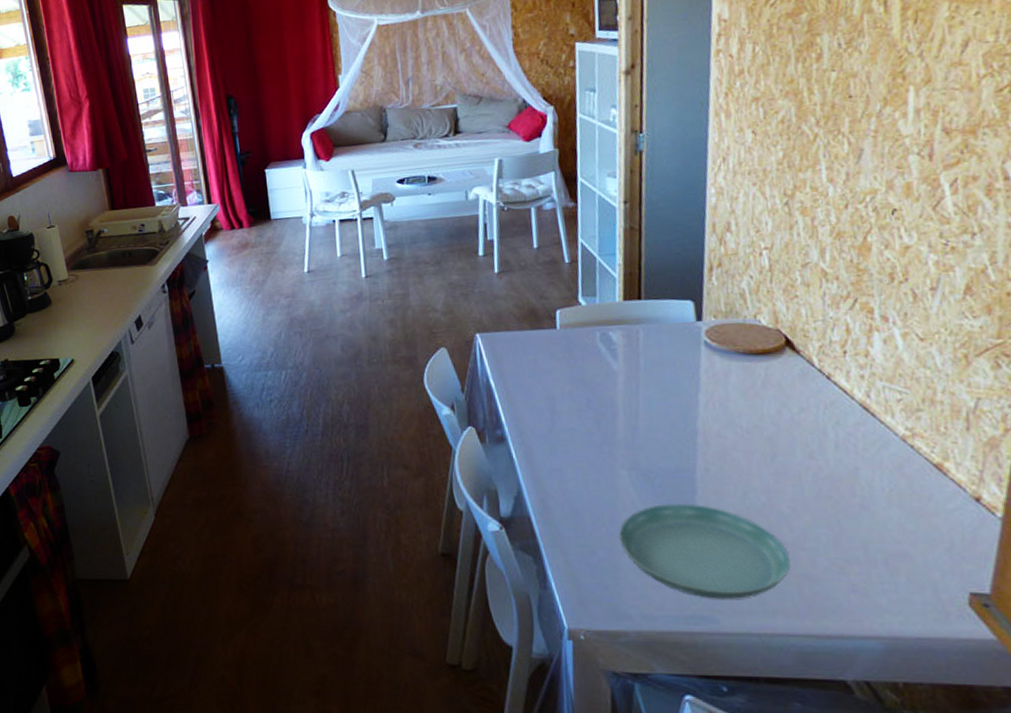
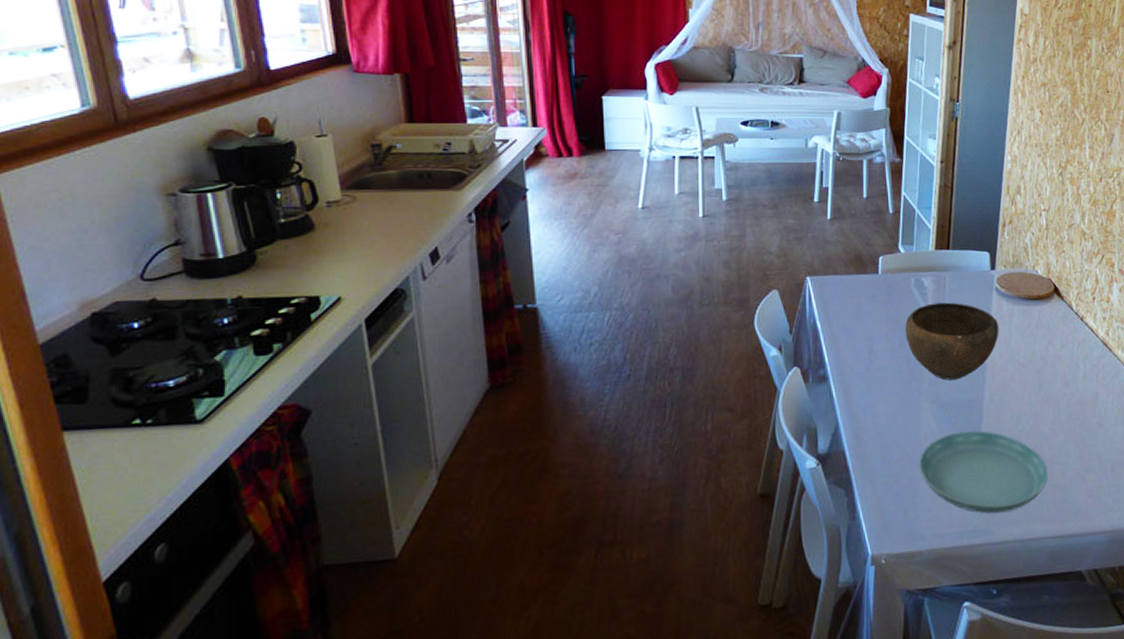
bowl: none [591,358,712,446] -> present [905,302,999,381]

